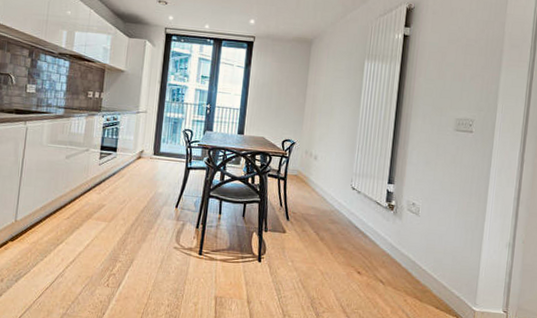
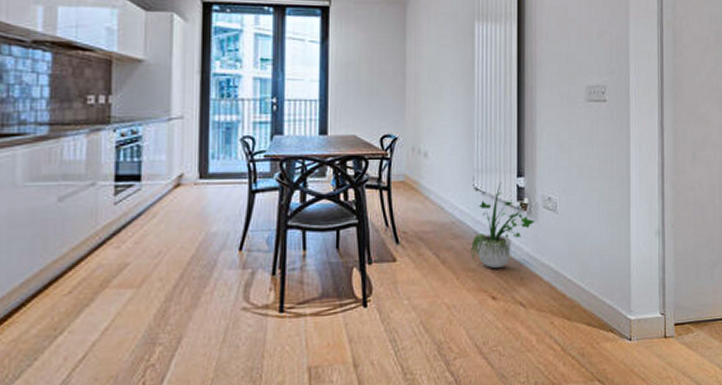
potted plant: none [343,186,399,252] -> present [470,182,535,269]

